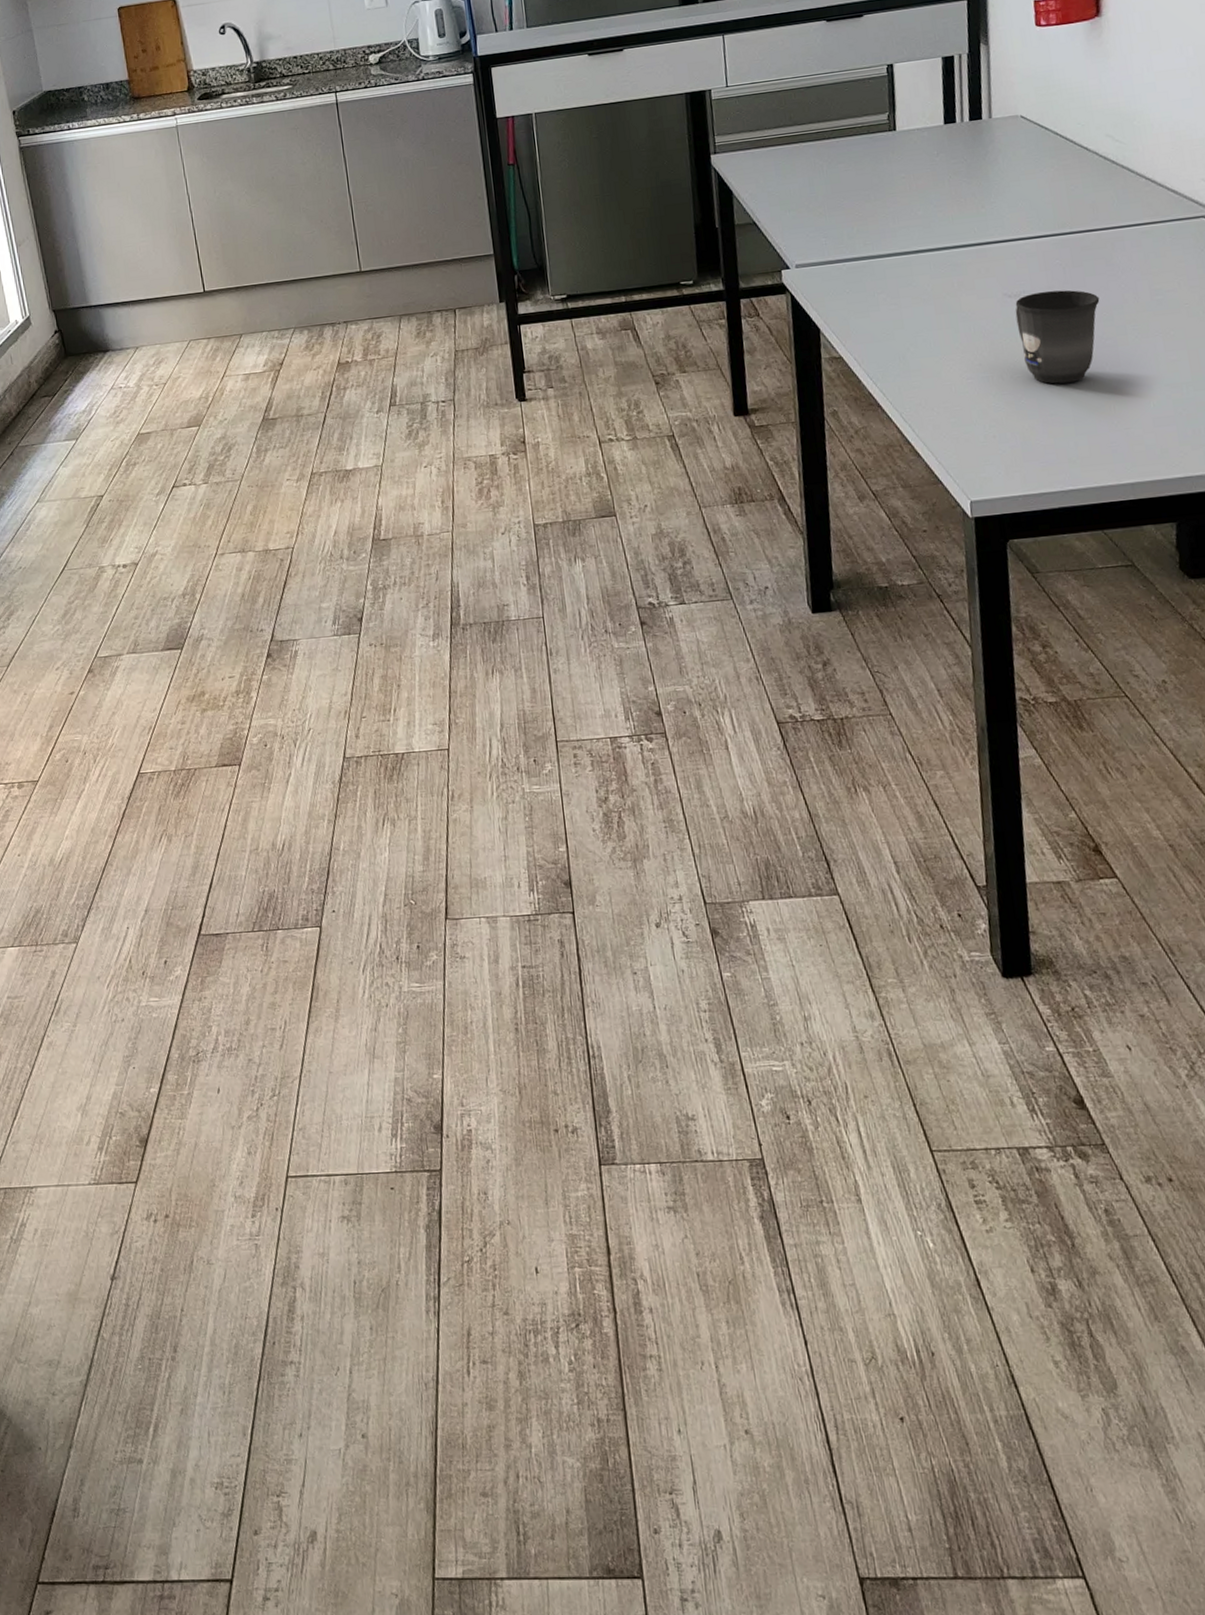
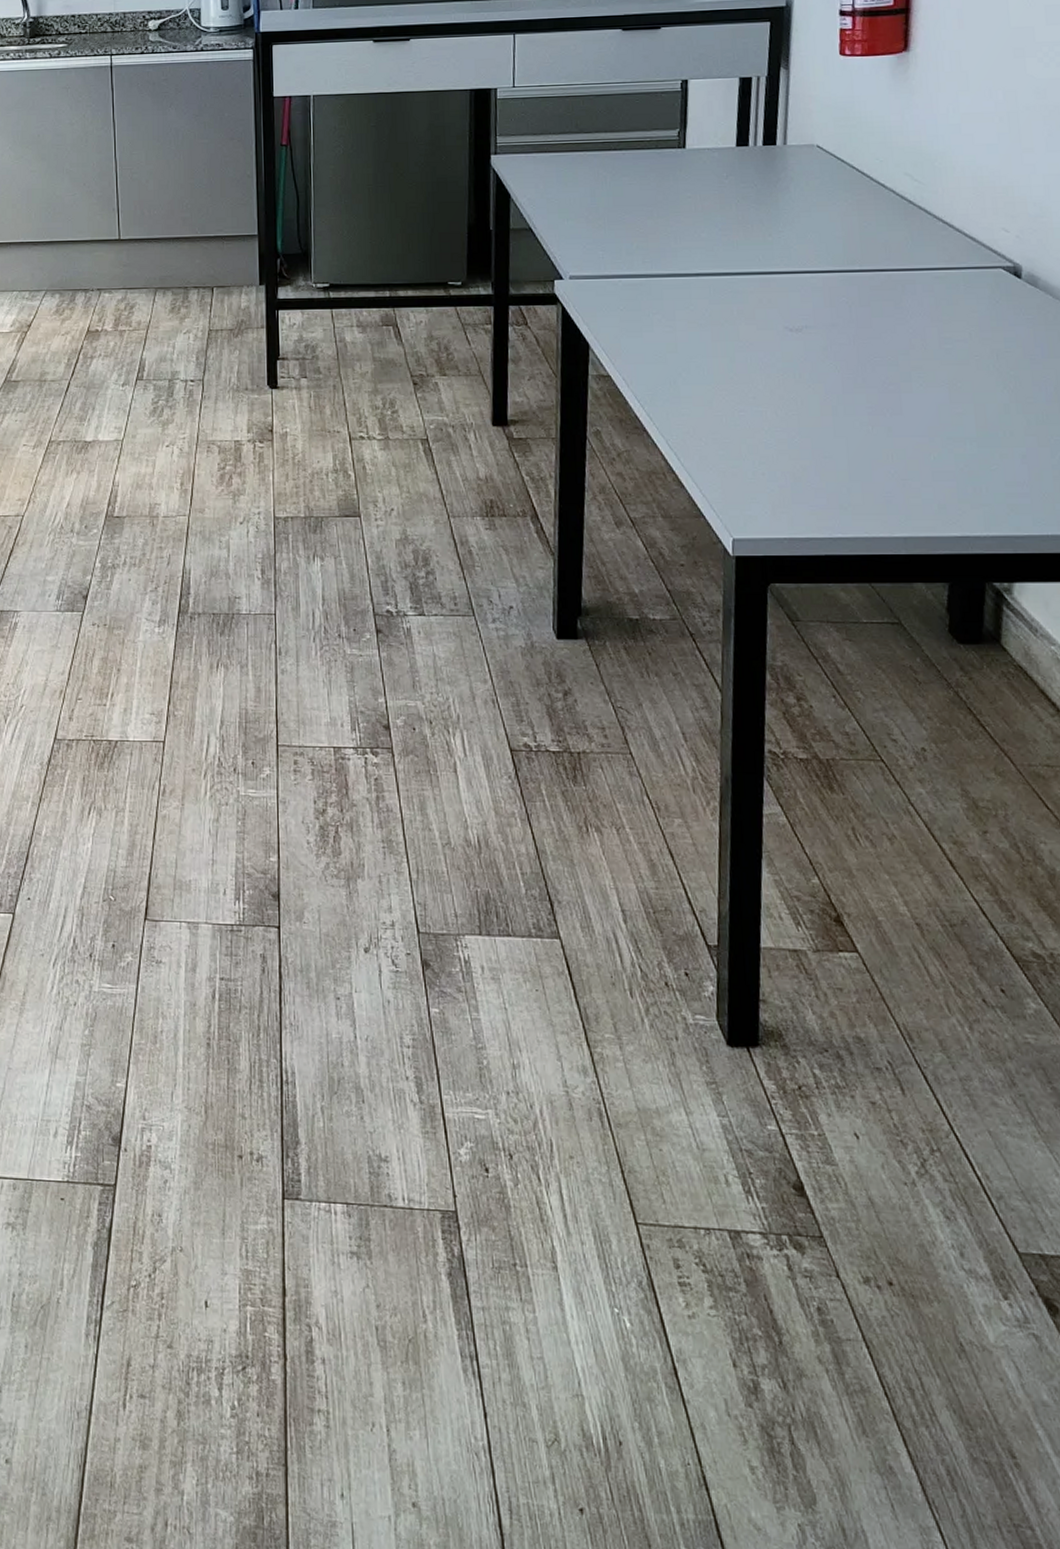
mug: present [1015,290,1100,384] -> none [795,328,885,426]

